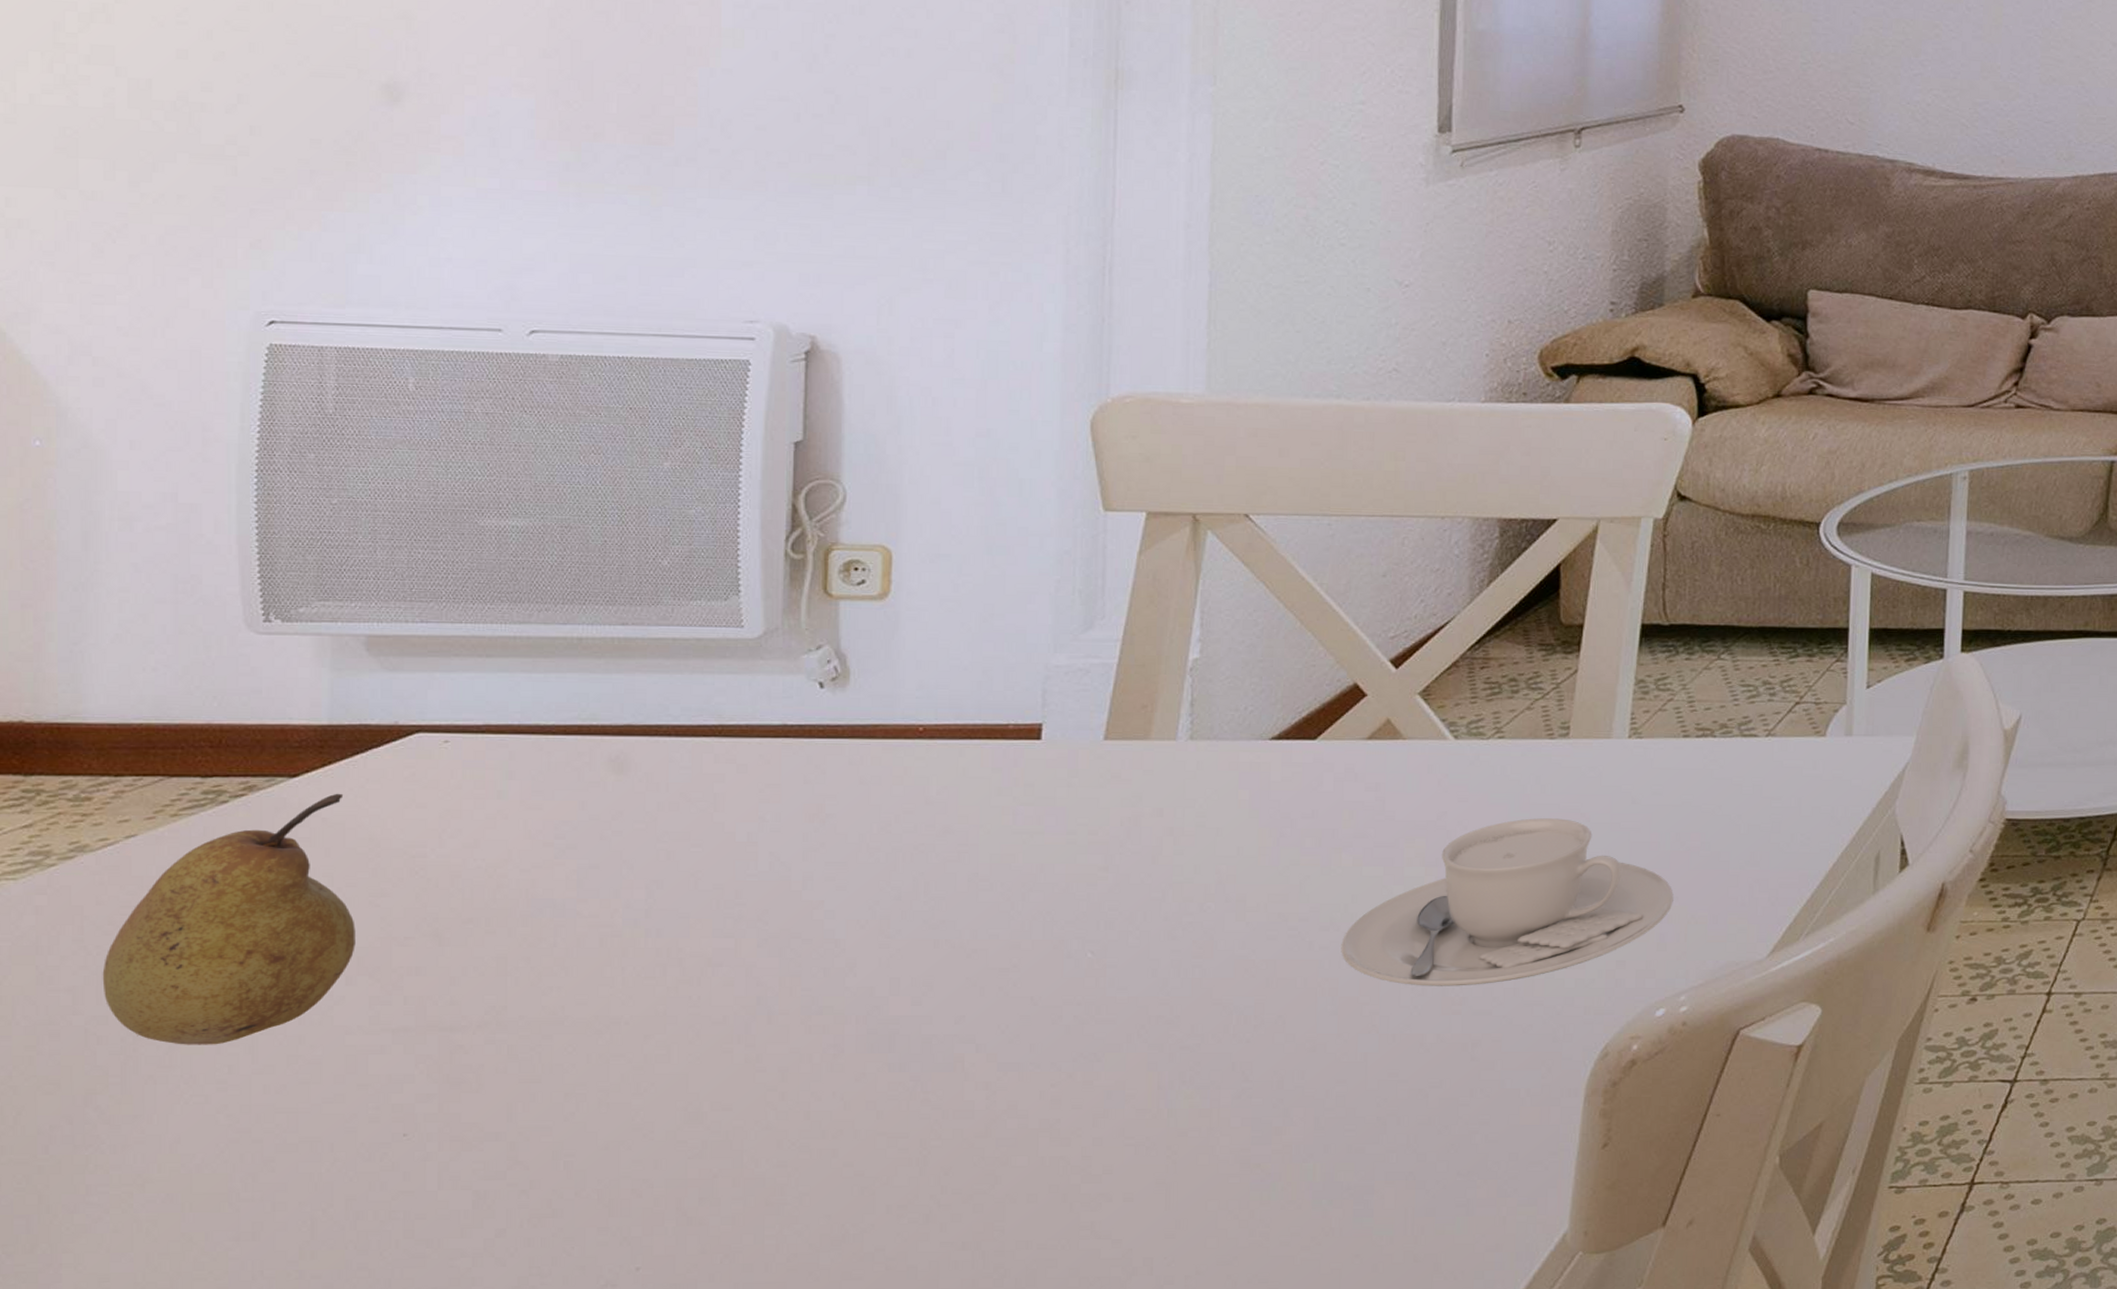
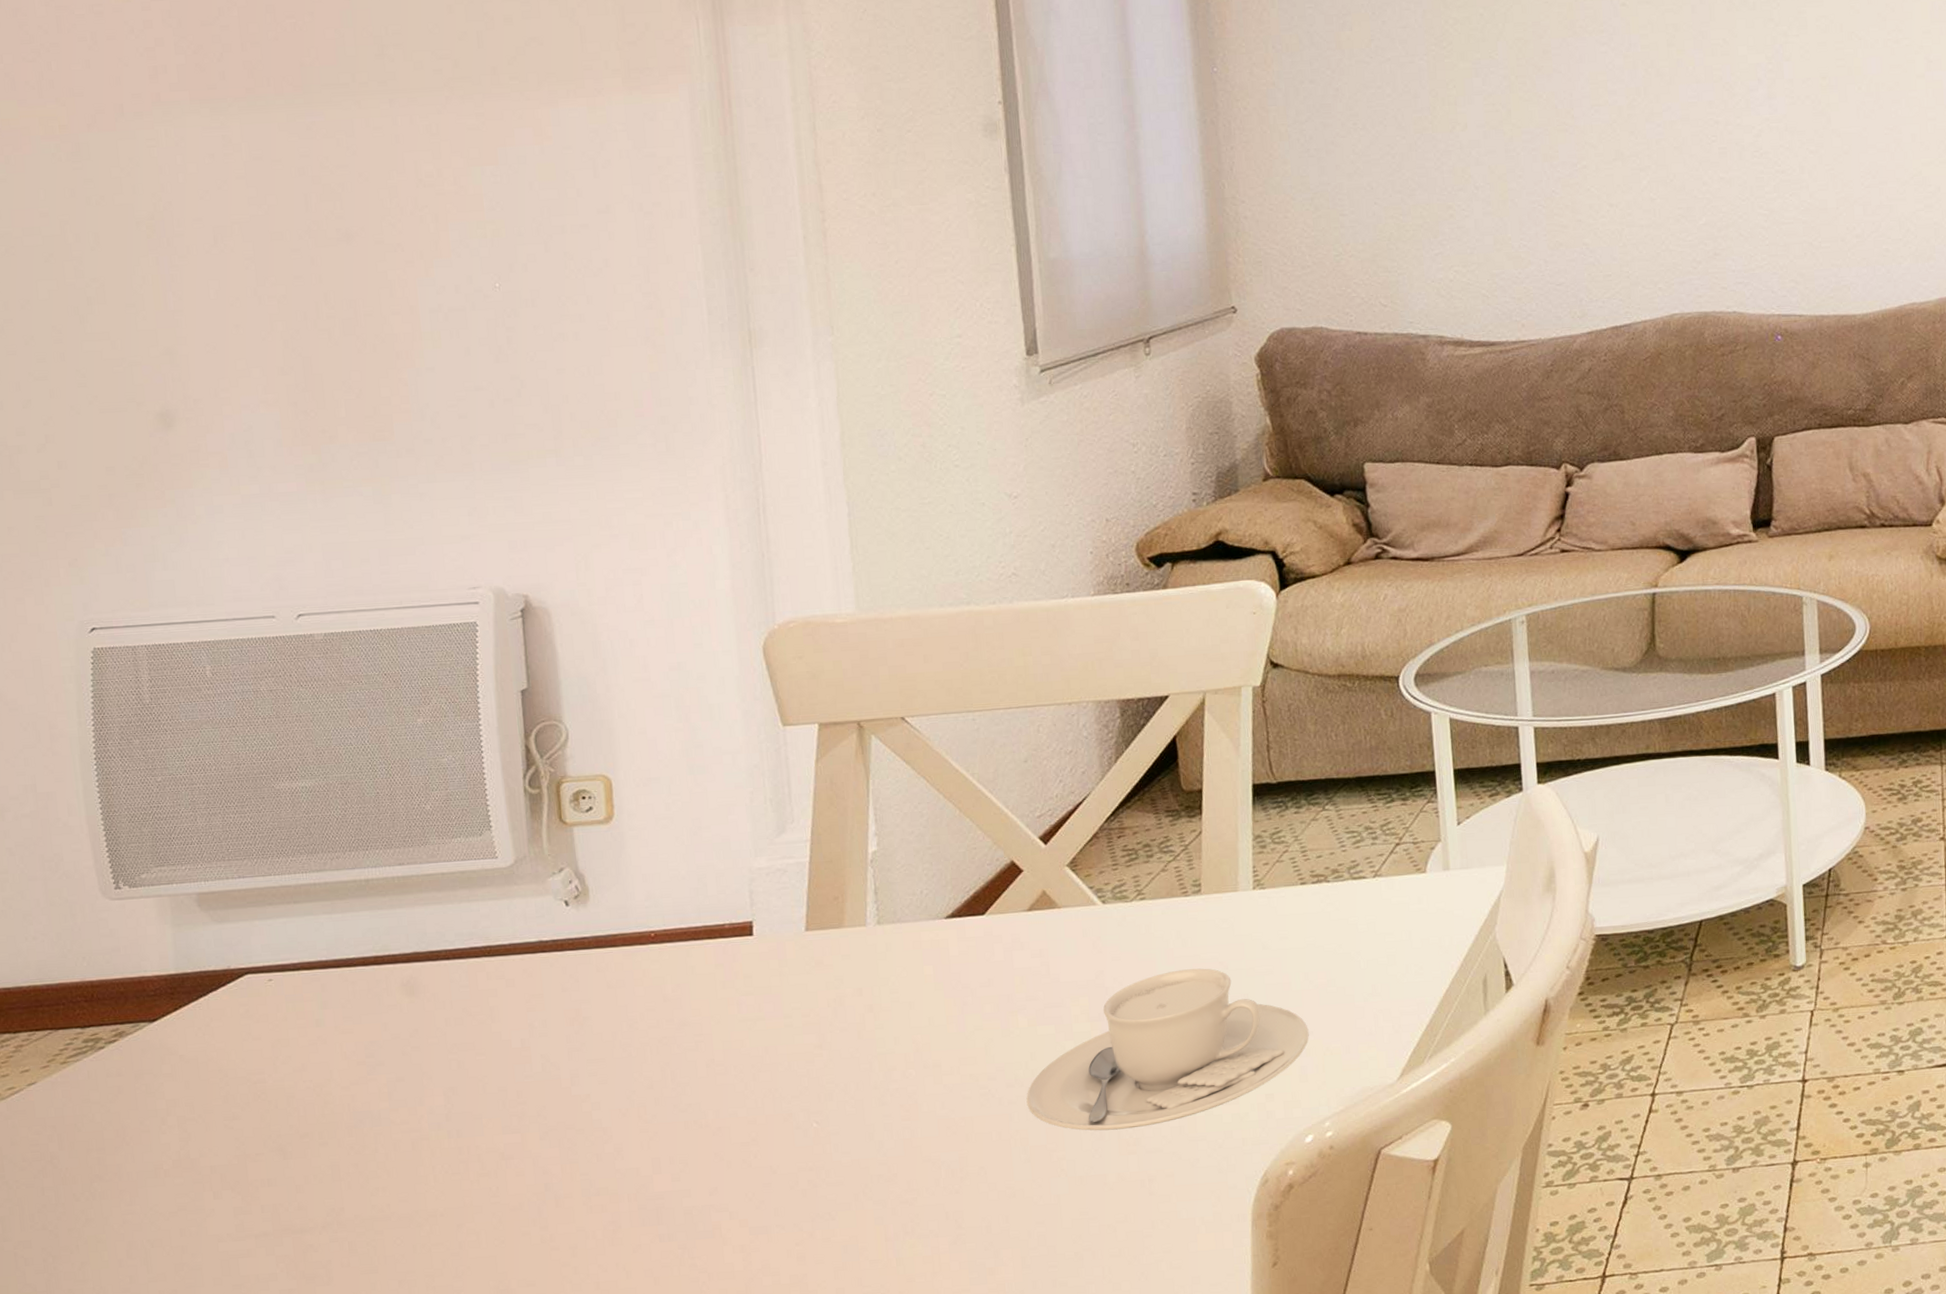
fruit: present [102,793,355,1045] -> none [22,1032,218,1261]

